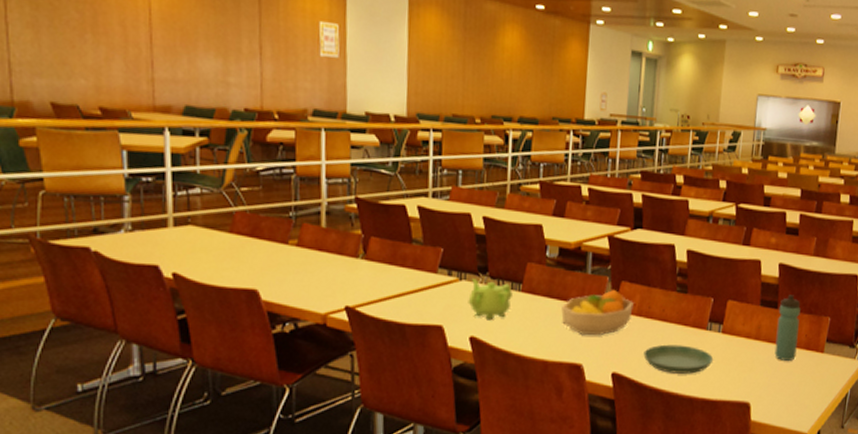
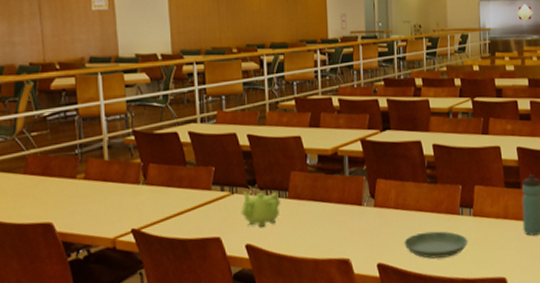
fruit bowl: present [561,289,634,335] -> none [326,186,390,231]

